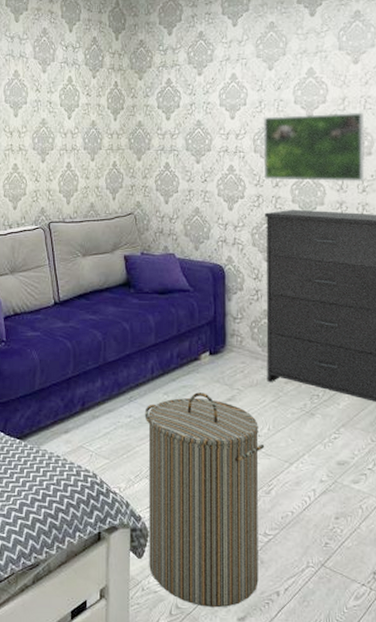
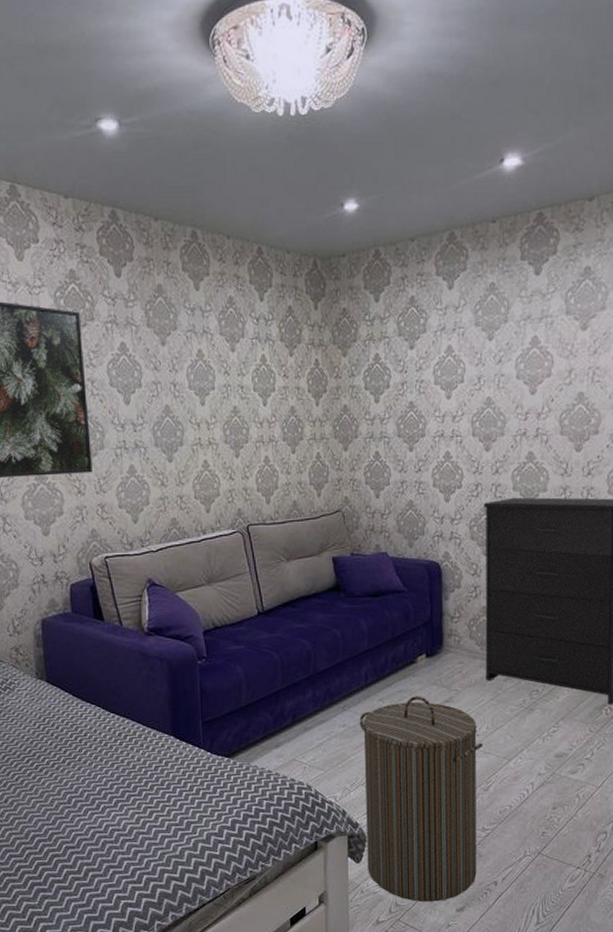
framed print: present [263,112,365,182] -> none [482,385,592,466]

